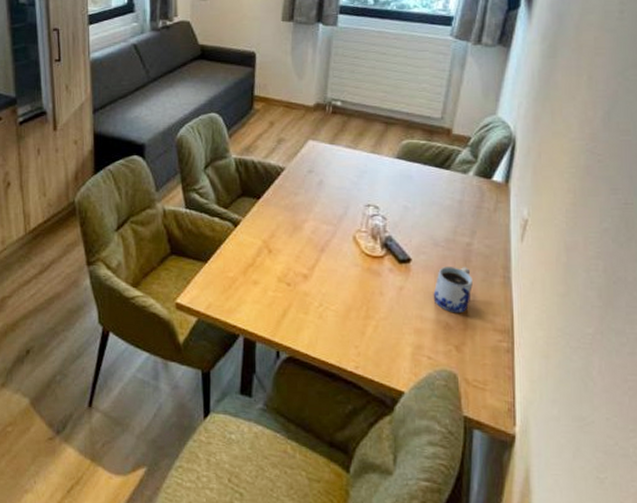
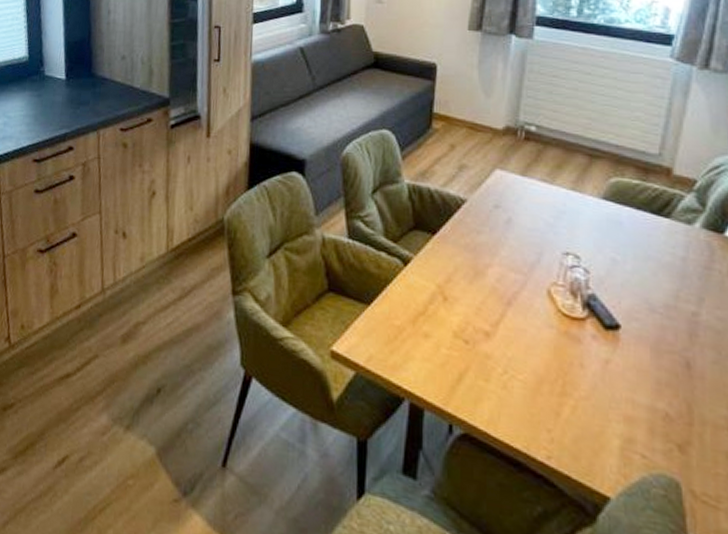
mug: present [433,267,473,313] -> none [648,339,700,402]

